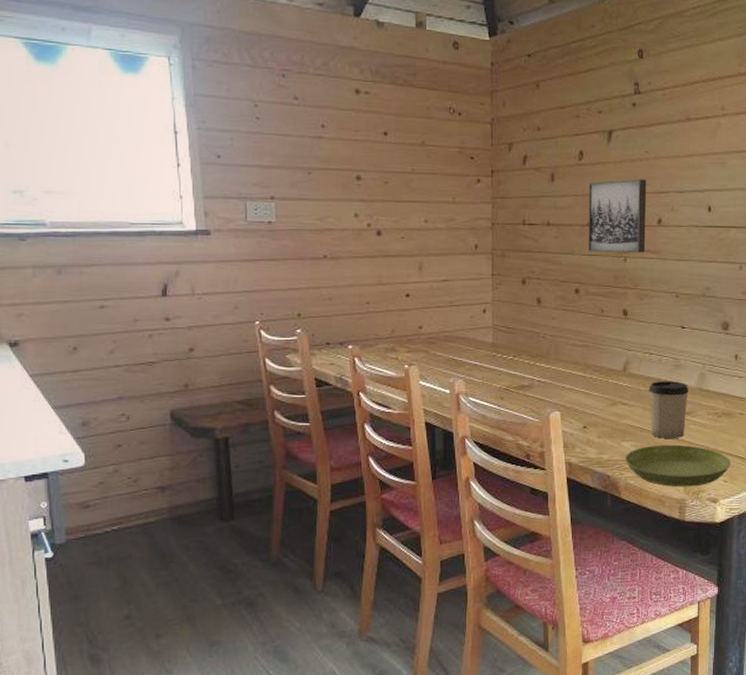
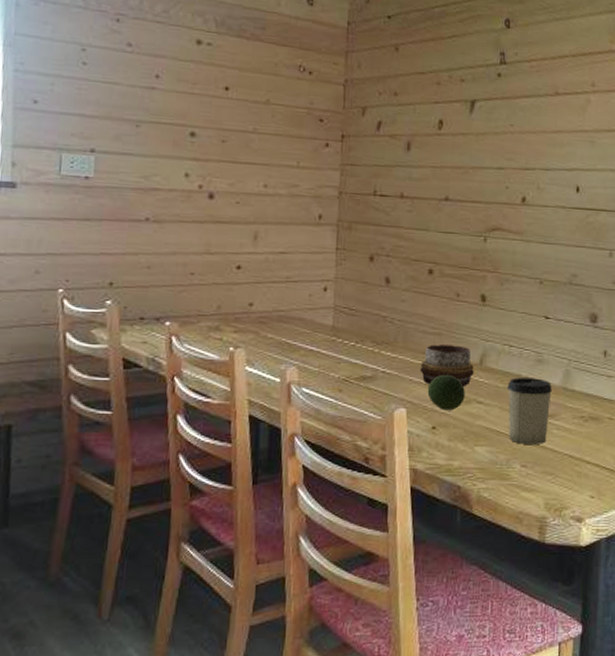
decorative bowl: none [571,355,619,392] -> present [420,344,474,388]
fruit: none [578,381,611,412] -> present [427,374,465,411]
wall art: present [588,179,647,253] -> none [444,153,511,233]
saucer: present [625,444,731,487] -> none [478,451,599,503]

